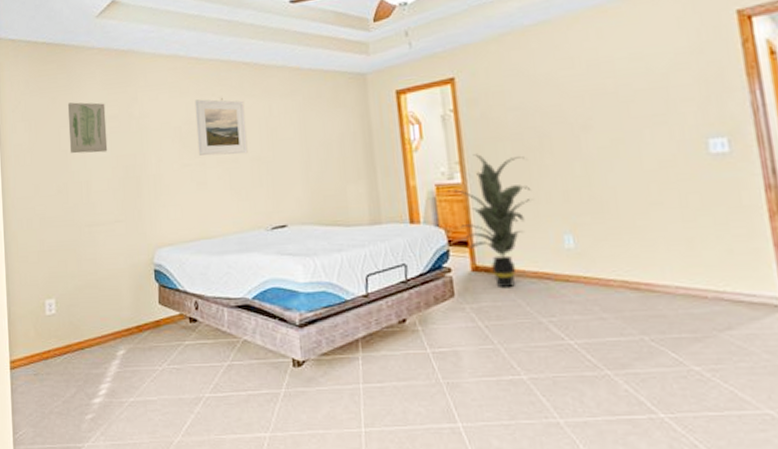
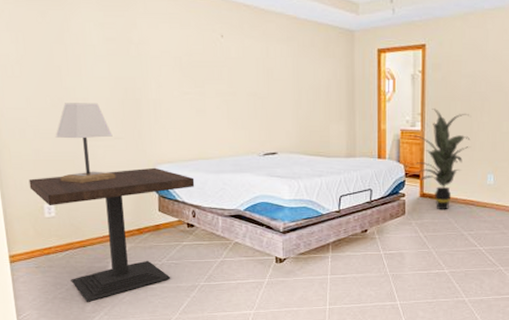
side table: none [32,252,197,418] -> present [28,167,195,302]
lamp: none [59,185,116,275] -> present [55,103,116,183]
wall art: present [68,102,108,154] -> none [60,19,106,73]
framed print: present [194,99,248,156] -> none [195,34,245,89]

